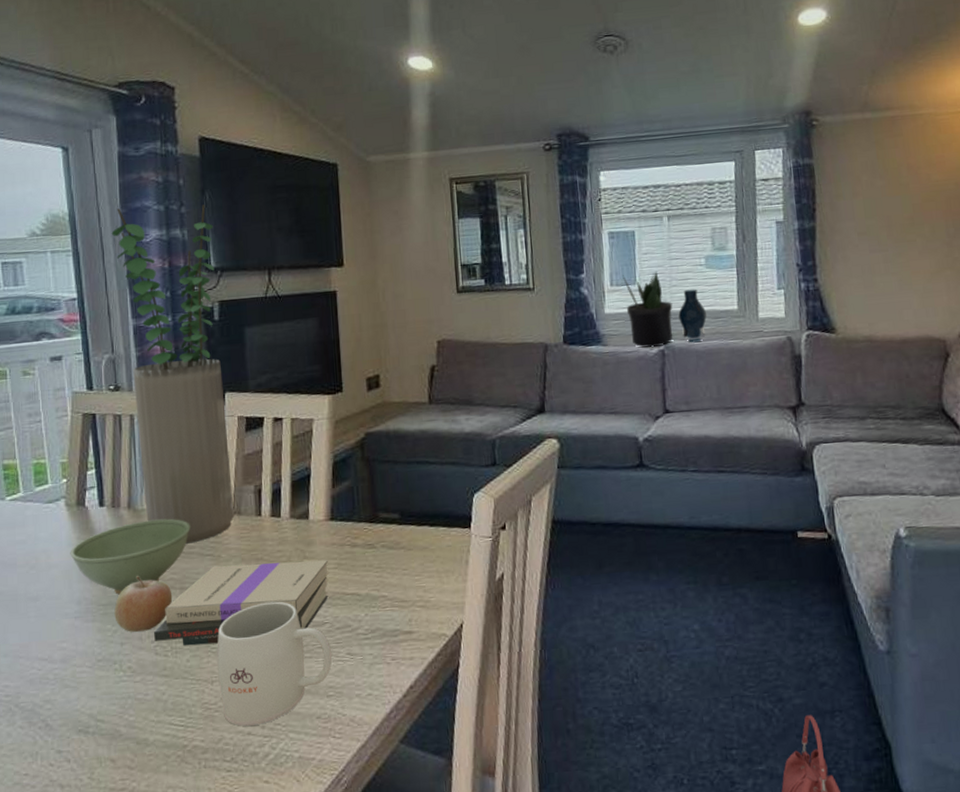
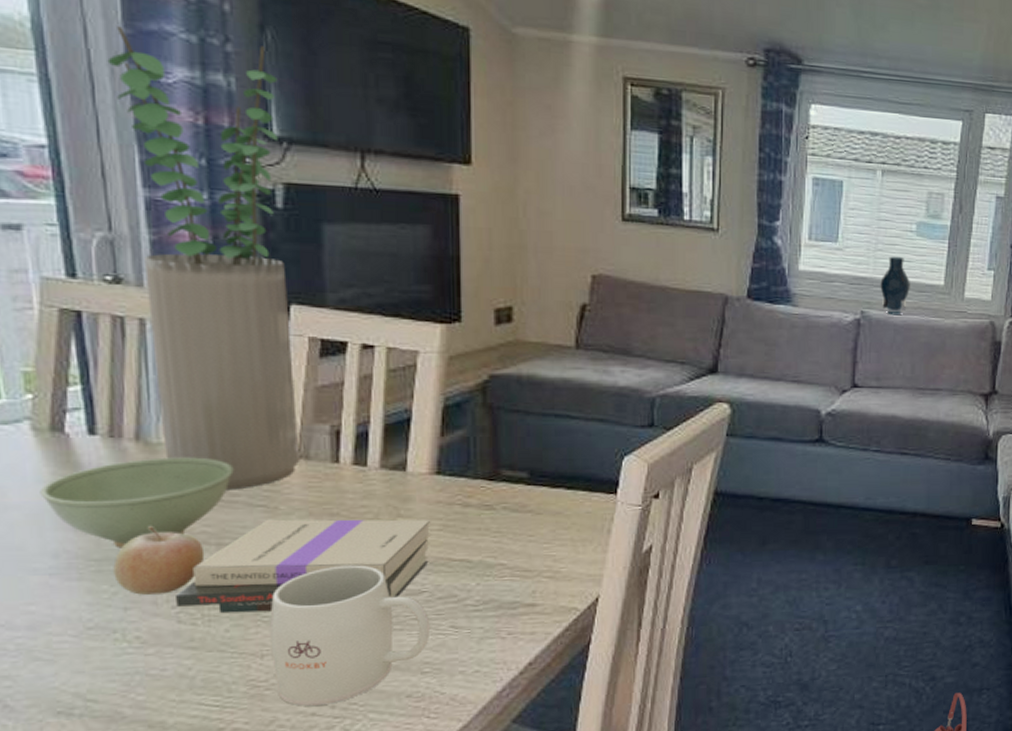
planter: present [623,271,673,348] -> none [823,230,875,315]

